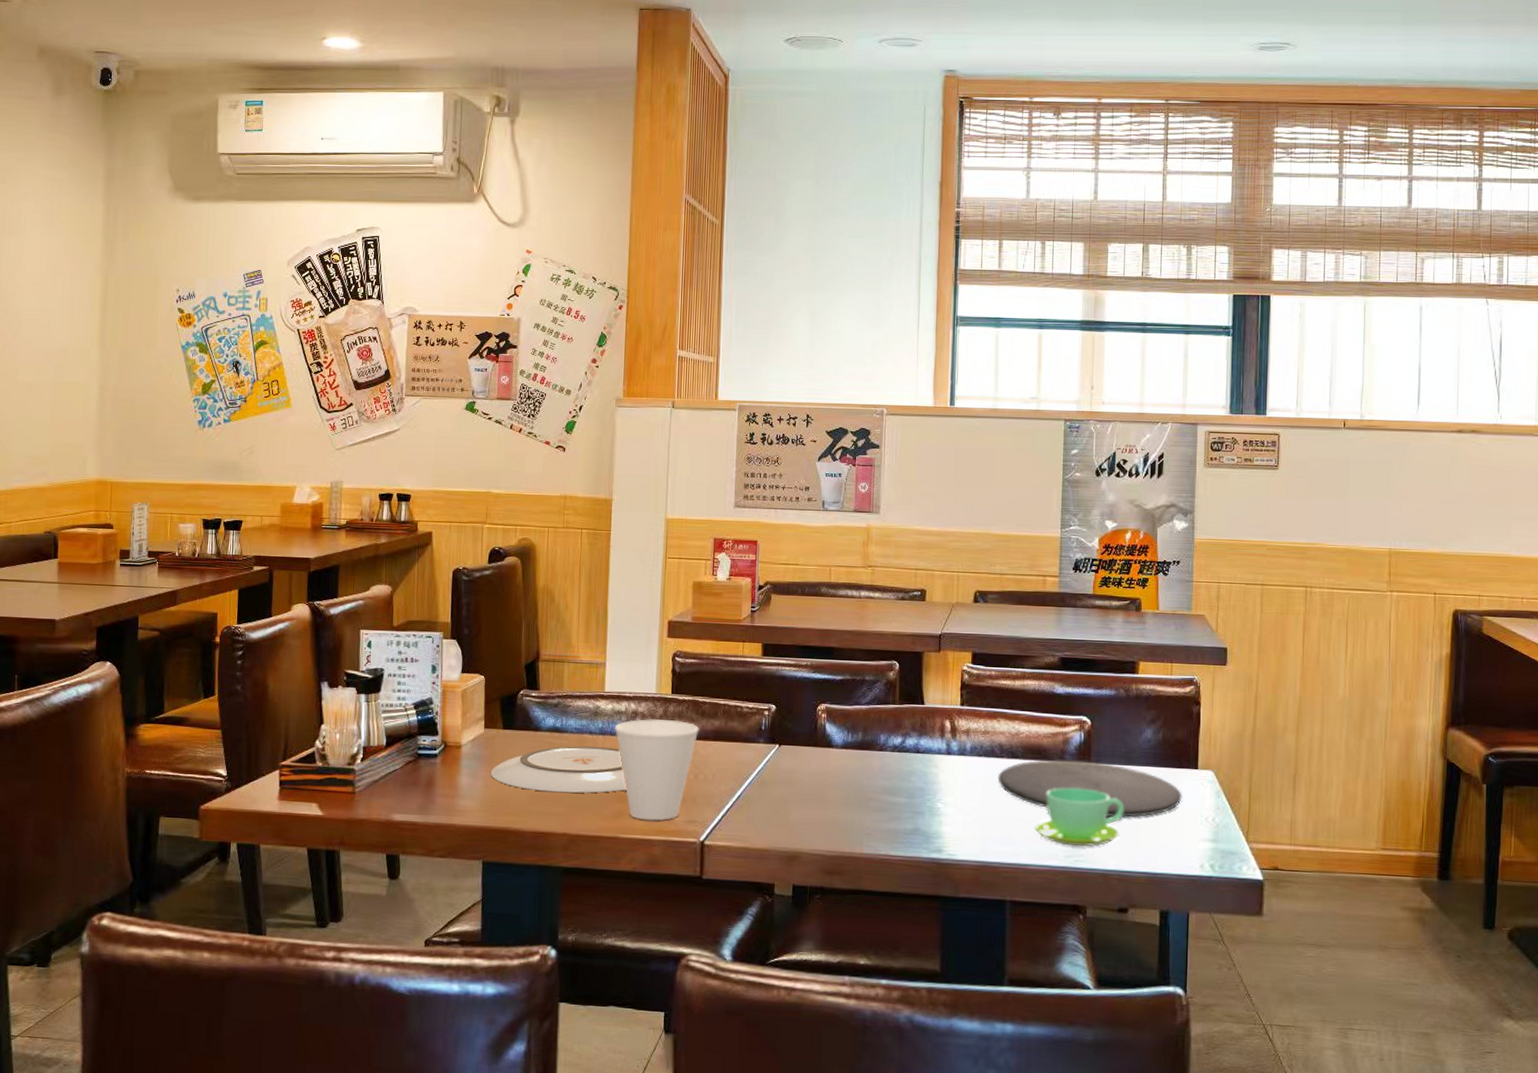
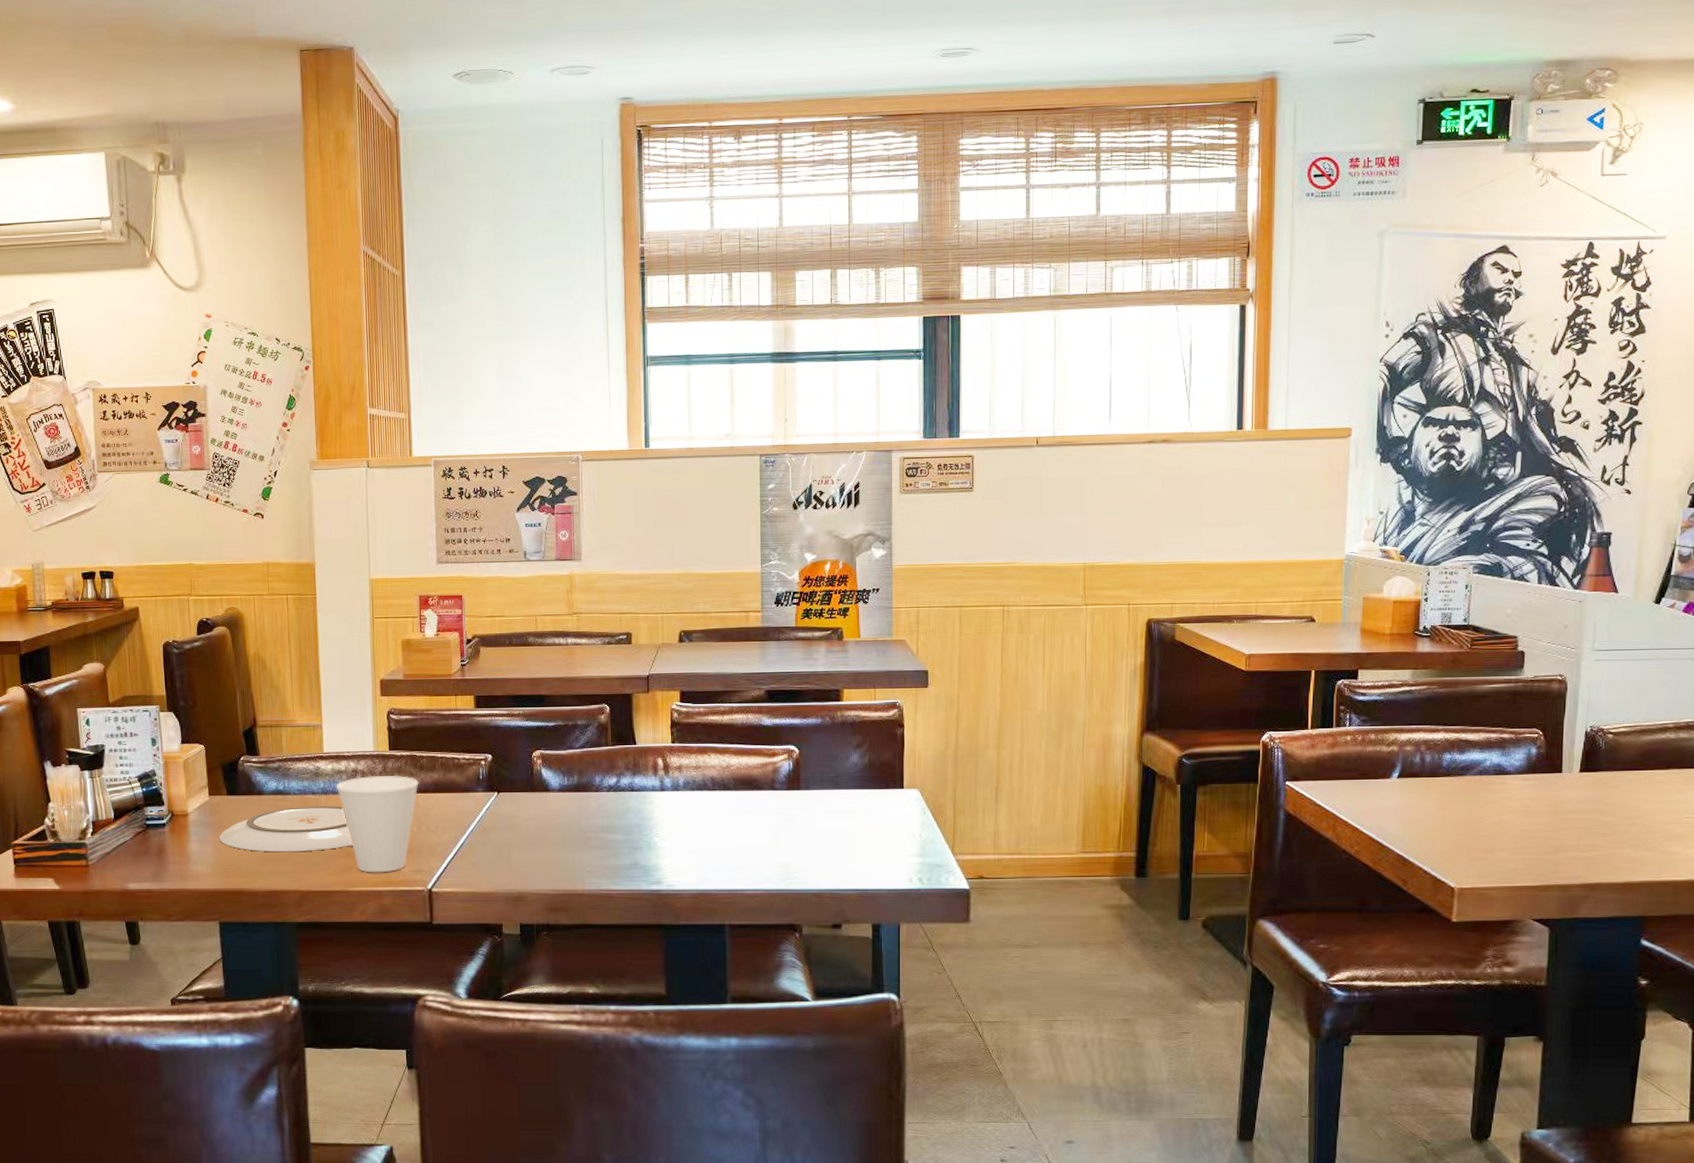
plate: present [998,759,1182,818] -> none [711,788,889,839]
cup: present [1034,787,1125,847] -> none [748,814,835,870]

